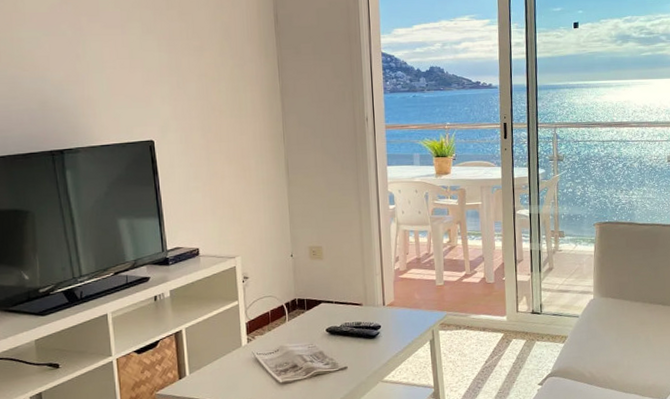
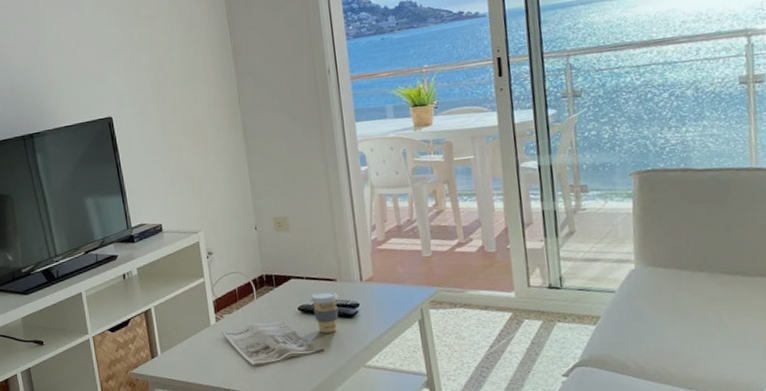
coffee cup: none [337,314,363,353] -> present [309,291,339,334]

